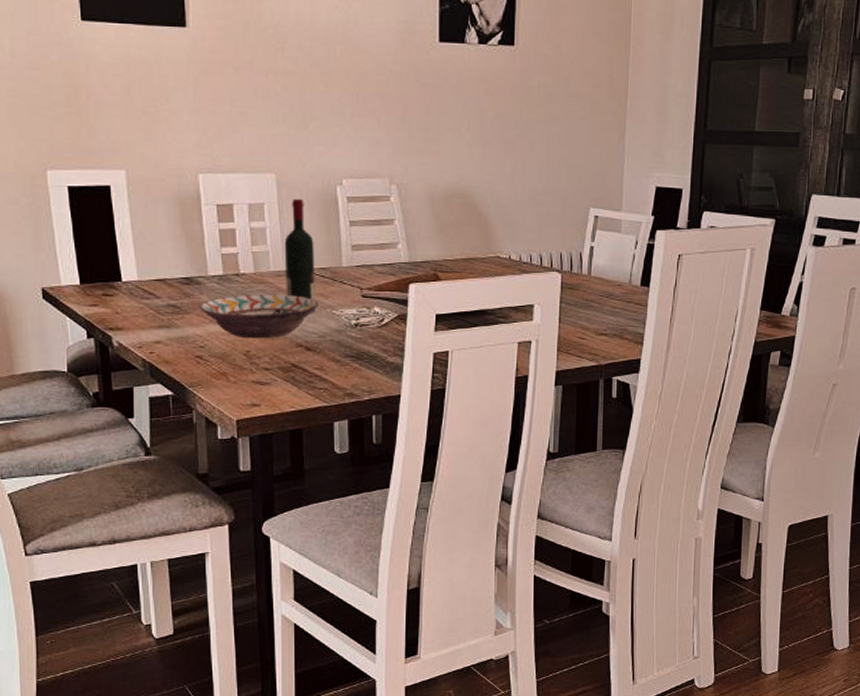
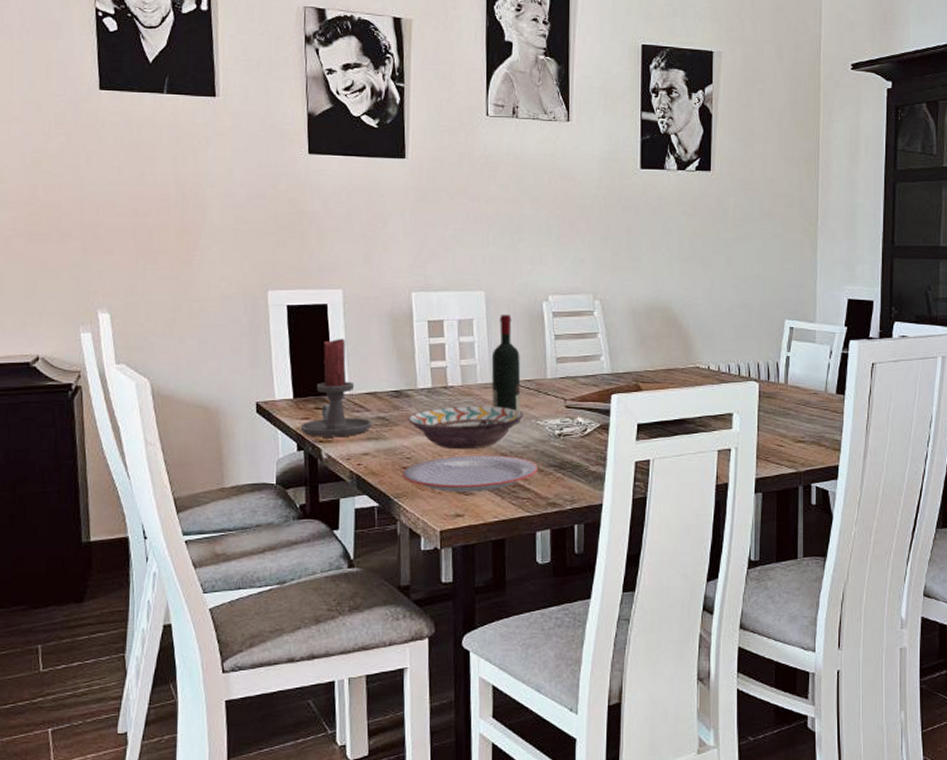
candle holder: none [89,222,163,325] -> present [300,338,373,437]
plate: none [196,344,334,381] -> present [402,455,538,492]

